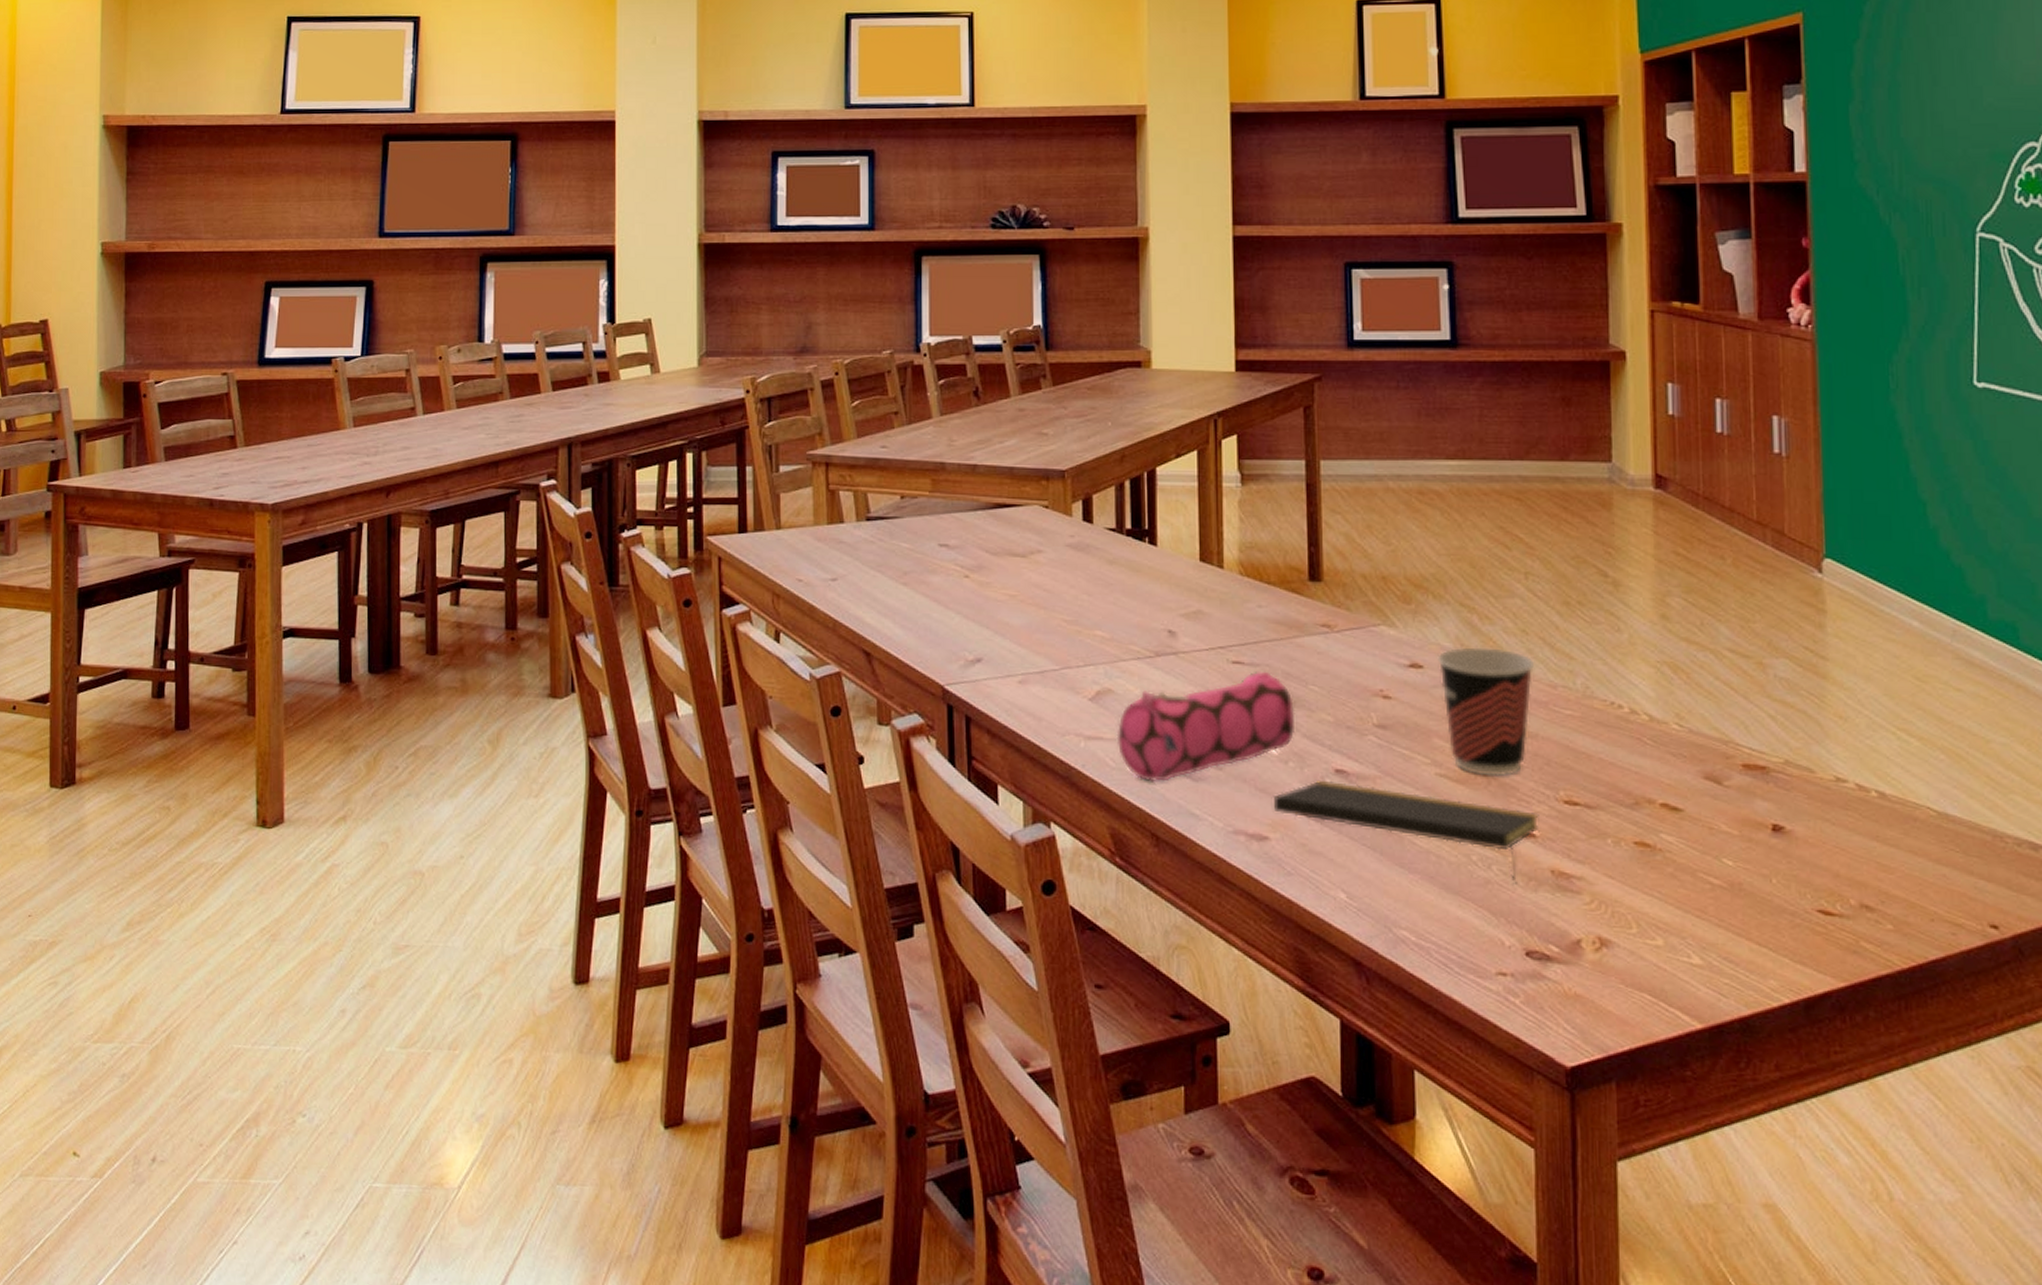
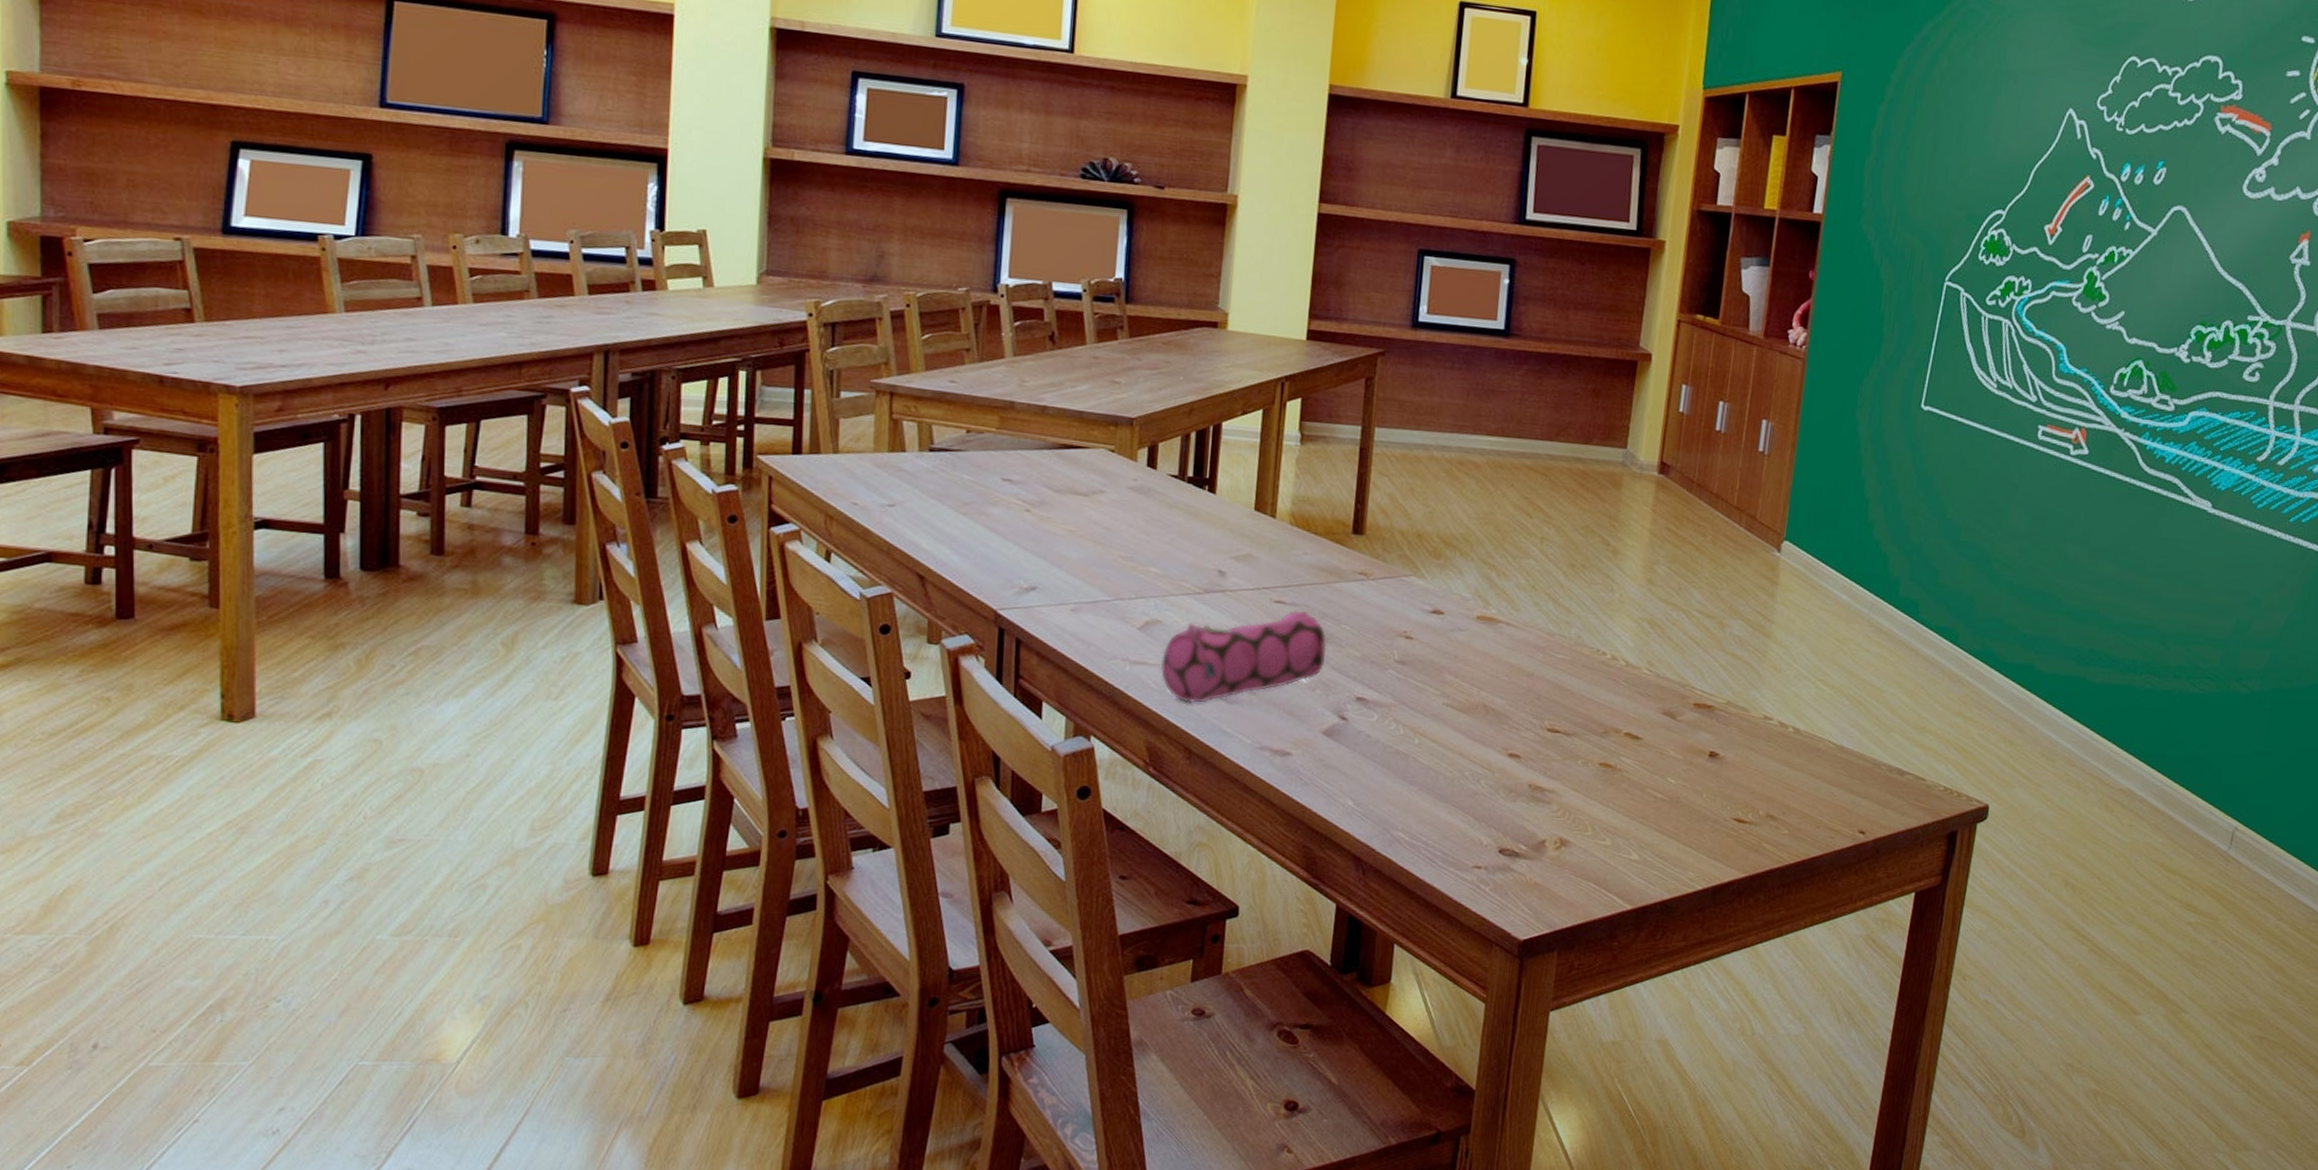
notepad: present [1274,780,1539,884] -> none [1299,705,1525,795]
cup: present [1436,647,1535,777] -> none [1456,598,1539,708]

